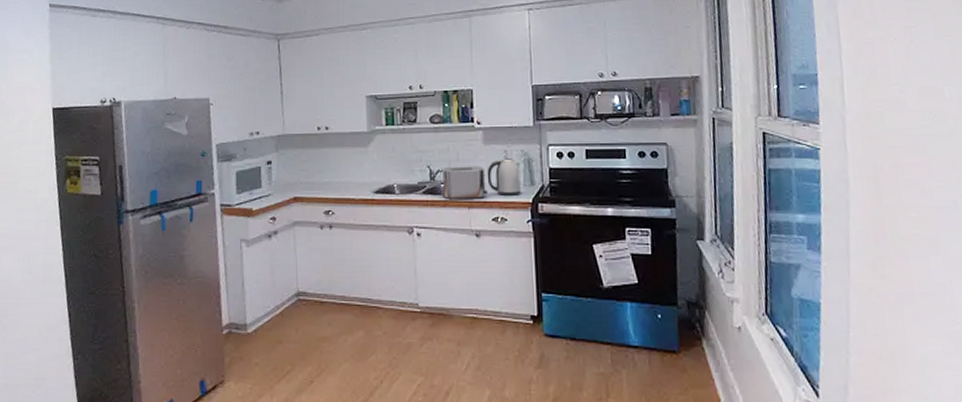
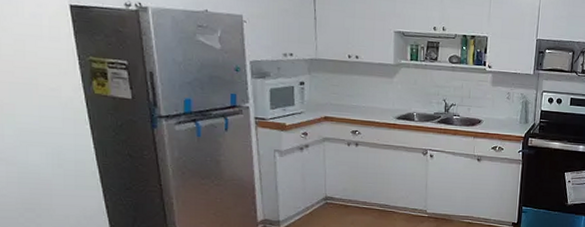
toaster: present [442,166,488,200] -> none [454,102,492,131]
kettle: present [487,158,521,196] -> none [491,99,518,130]

